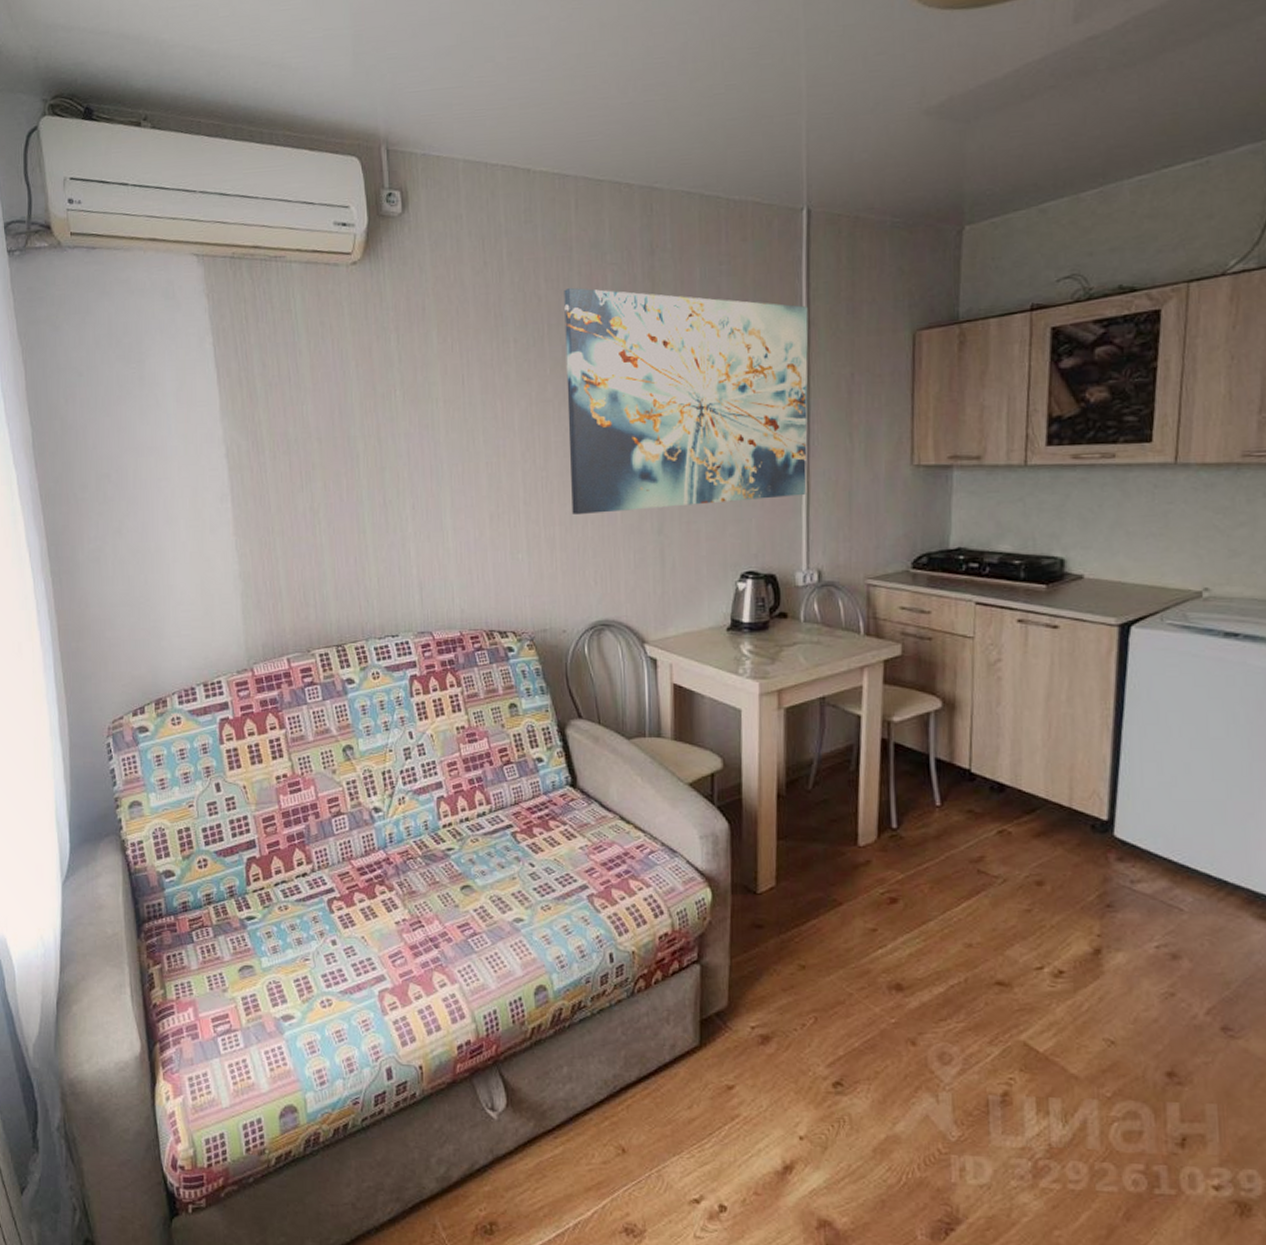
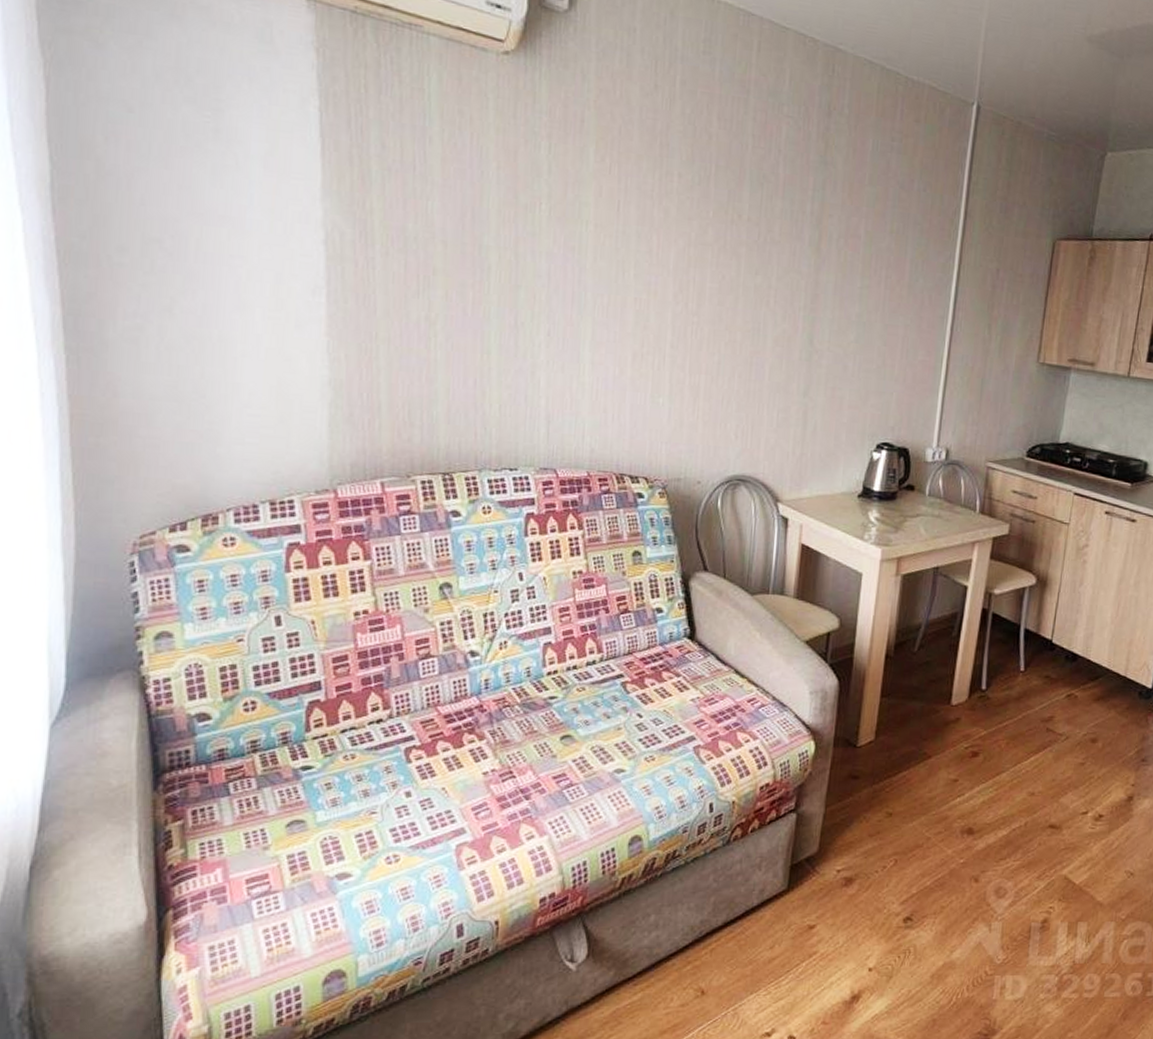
wall art: present [564,287,809,515] -> none [720,131,967,378]

